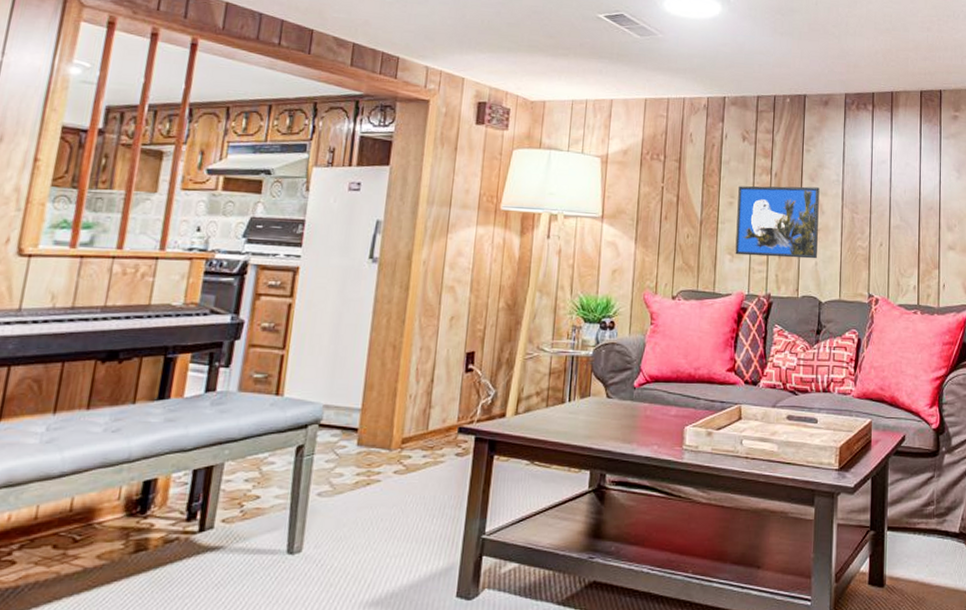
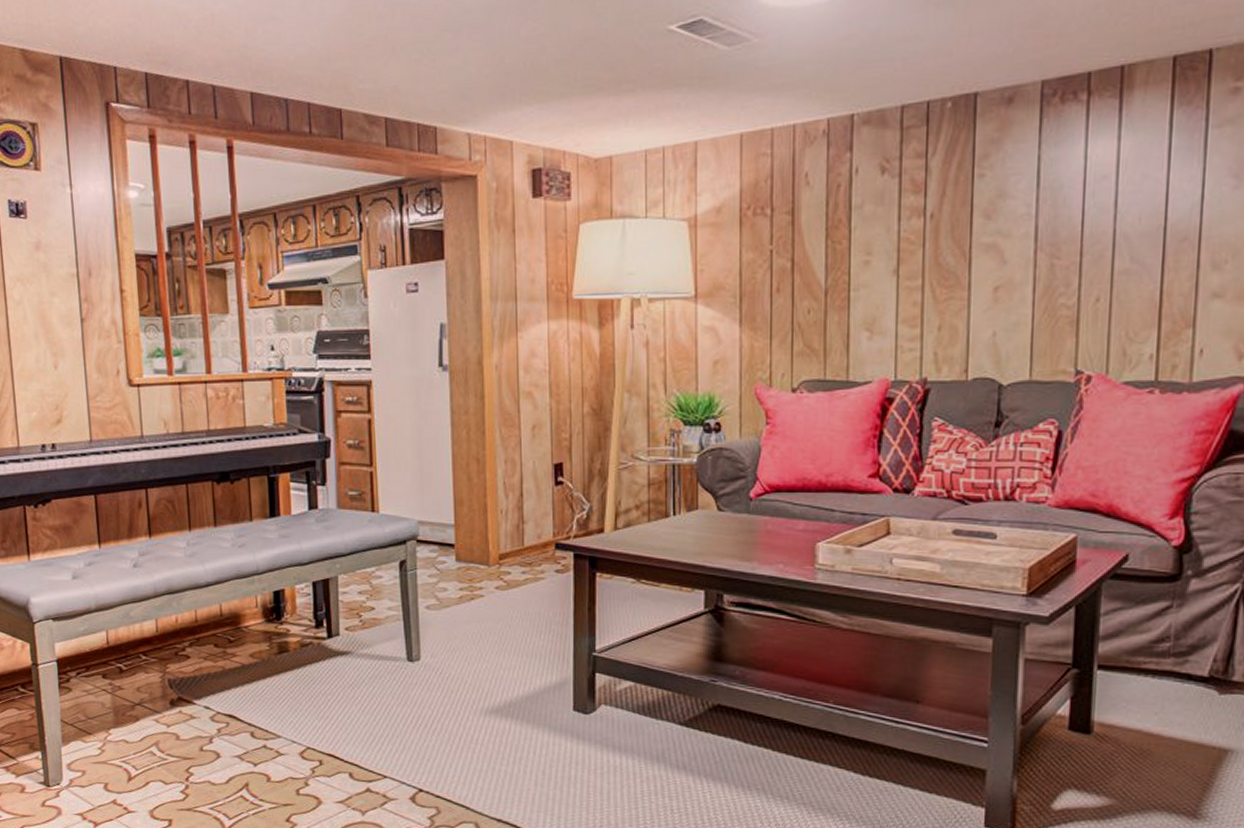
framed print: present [735,186,820,259] -> none [875,227,999,331]

